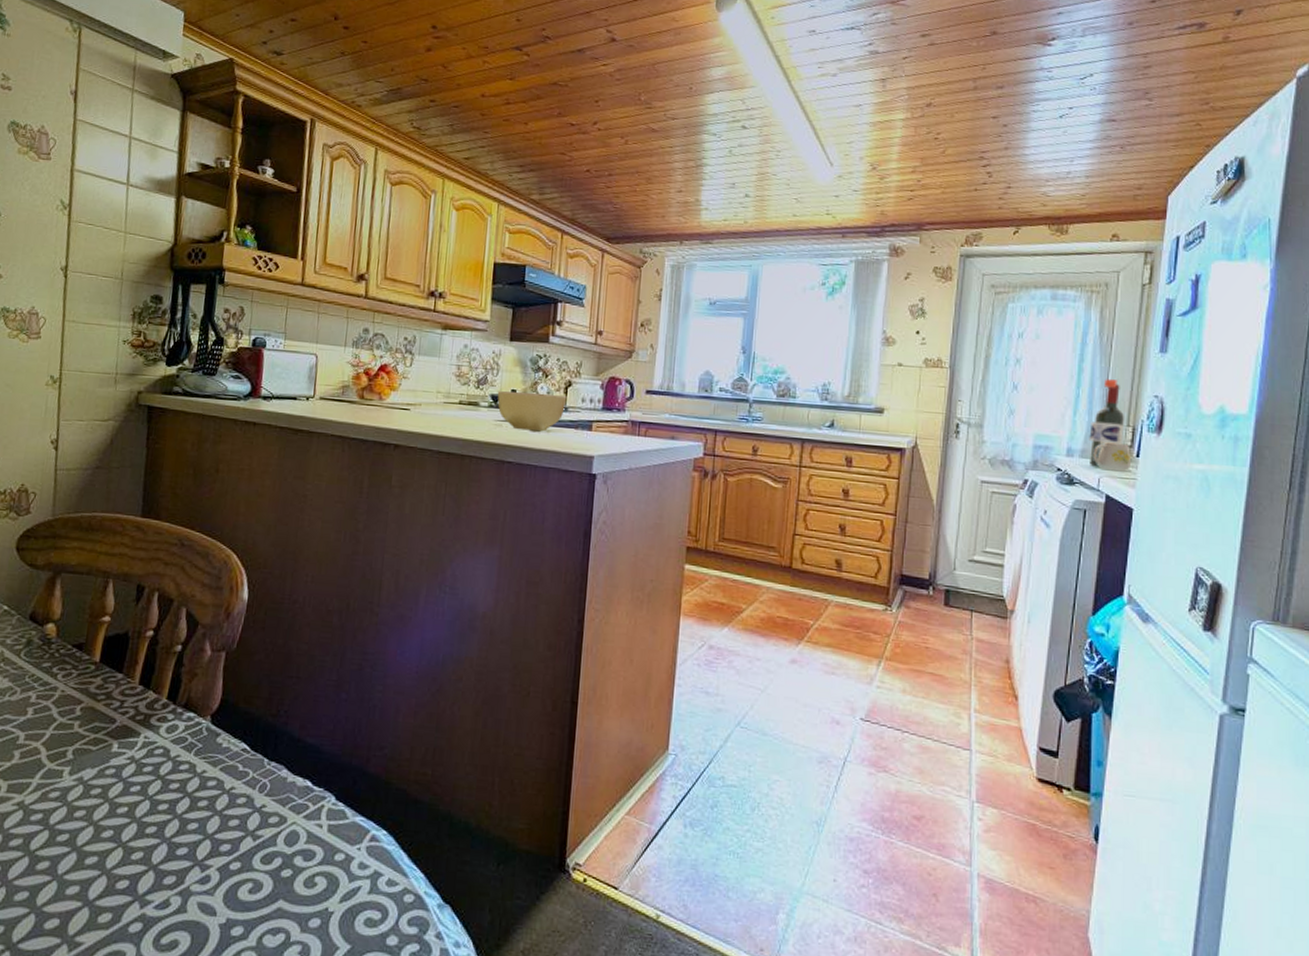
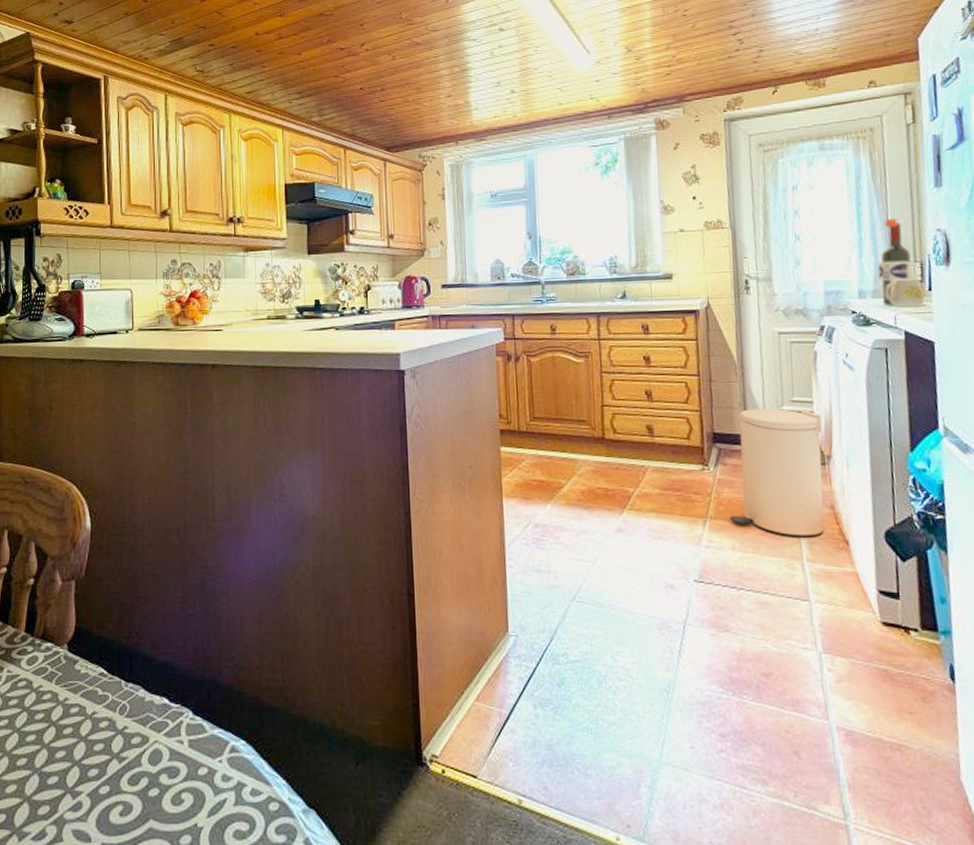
bowl: present [497,391,567,432] -> none [302,299,368,337]
pedal bin: none [905,554,1010,691] -> present [730,408,825,539]

